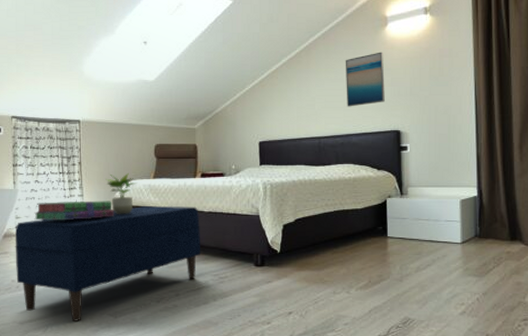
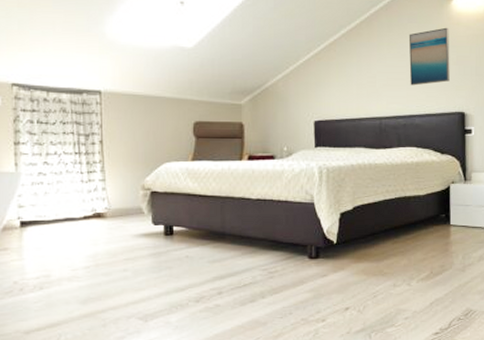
bench: present [15,206,201,321] -> none [17,193,248,328]
stack of books: present [34,200,115,221] -> none [42,186,145,210]
potted plant: present [106,172,137,214] -> none [133,153,172,202]

